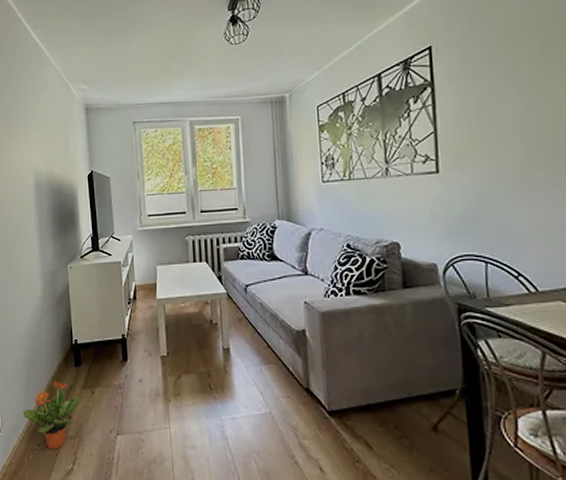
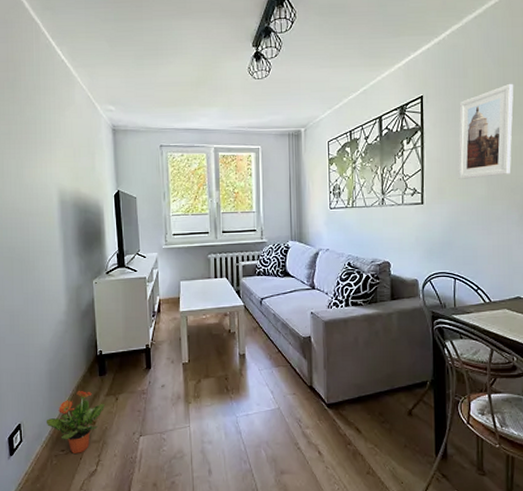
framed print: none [479,21,556,141] -> present [458,83,514,179]

